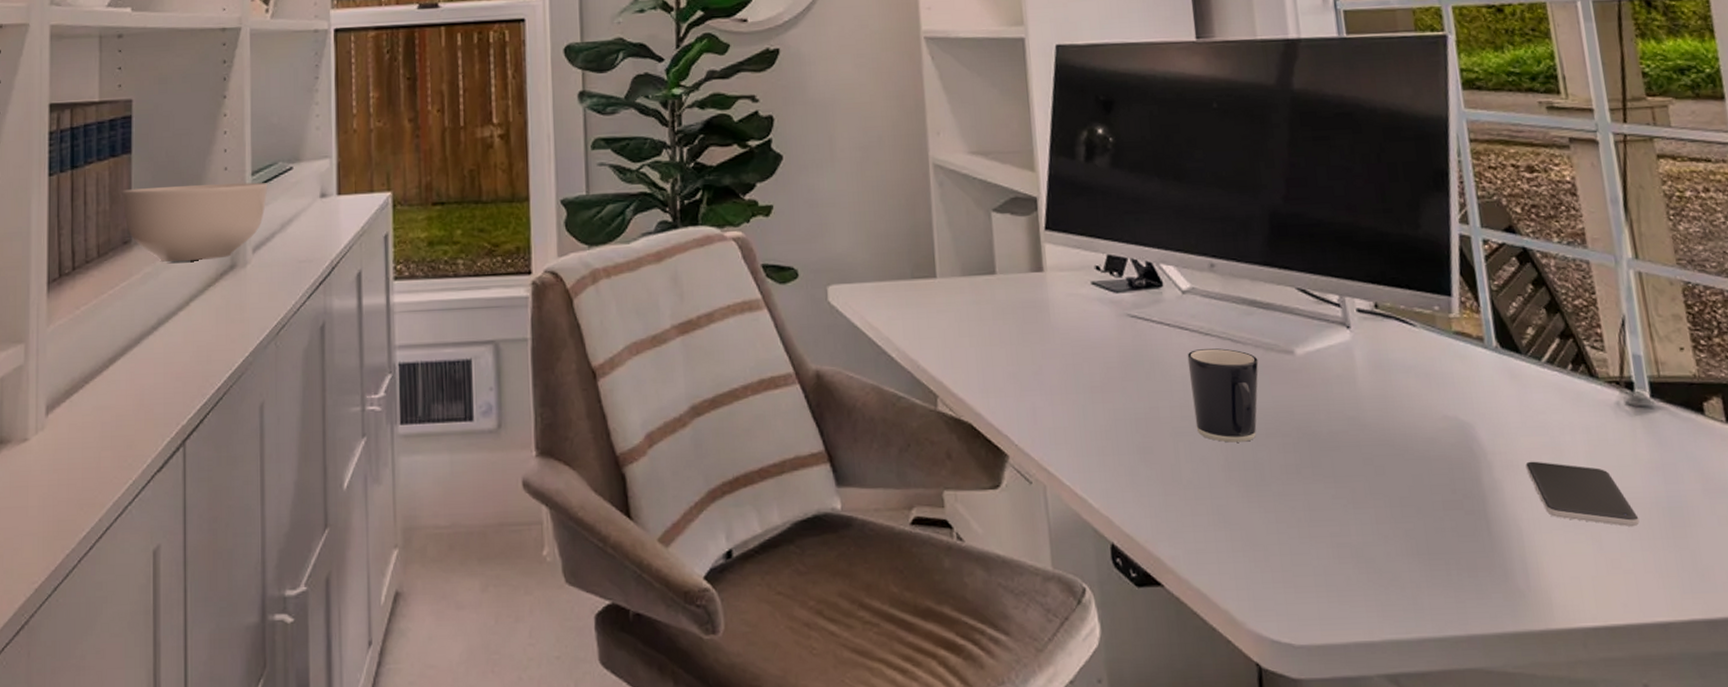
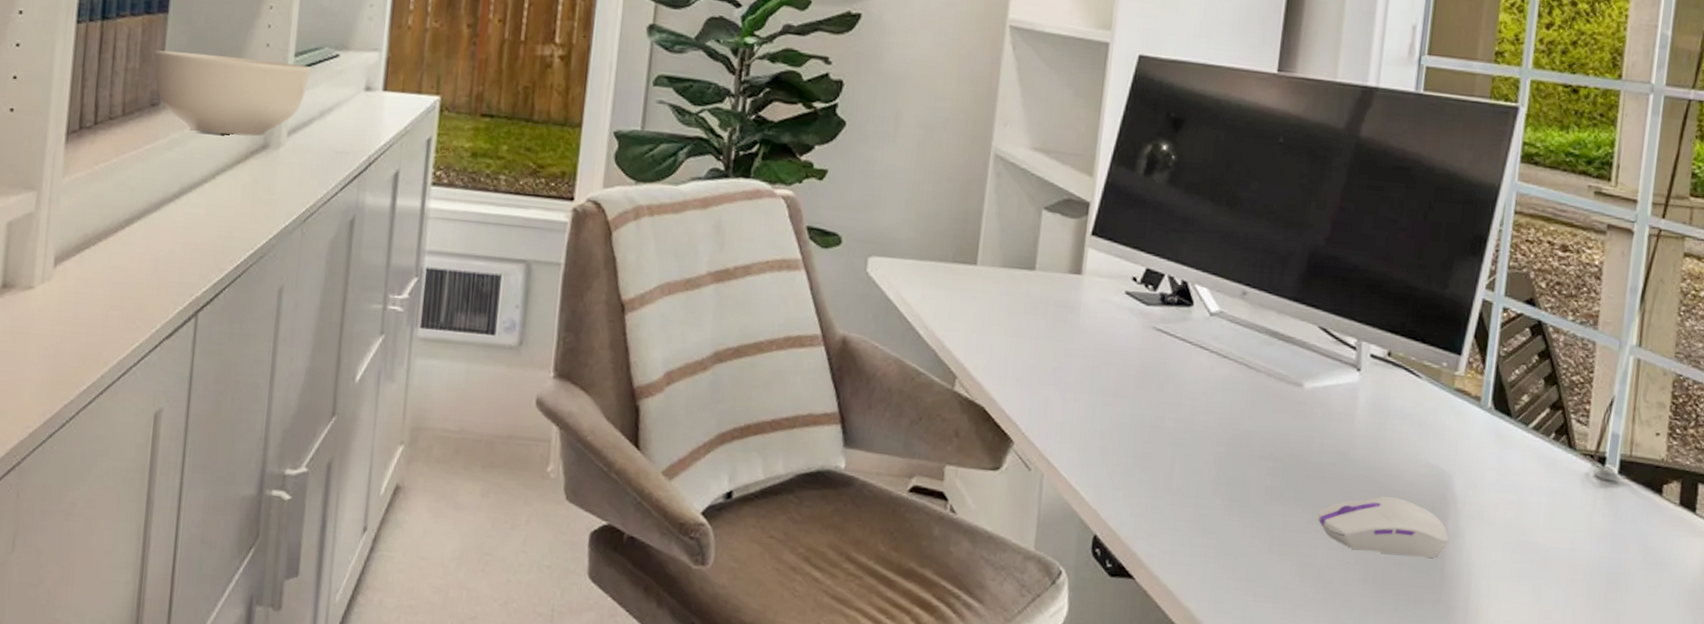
mug: present [1187,348,1259,443] -> none [1196,369,1268,461]
computer mouse: none [1342,457,1488,521] -> present [1317,496,1449,558]
smartphone: present [1525,461,1640,527] -> none [1489,514,1579,585]

